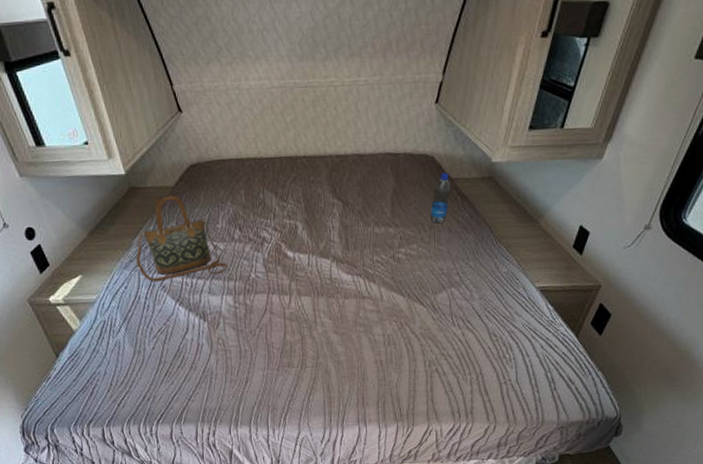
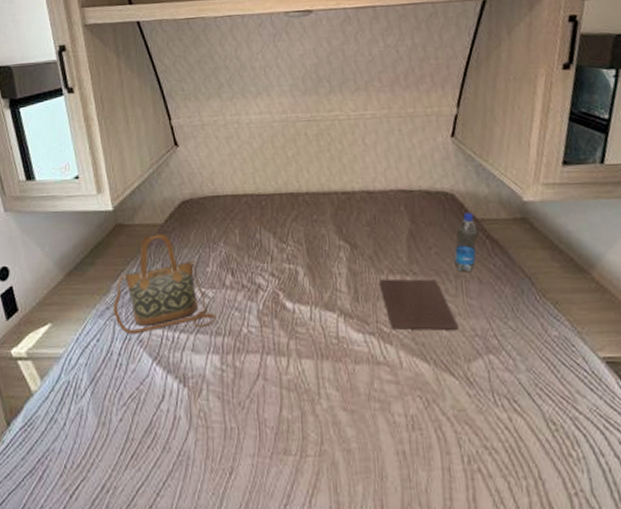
plaque: none [366,230,429,271] -> present [379,279,458,330]

